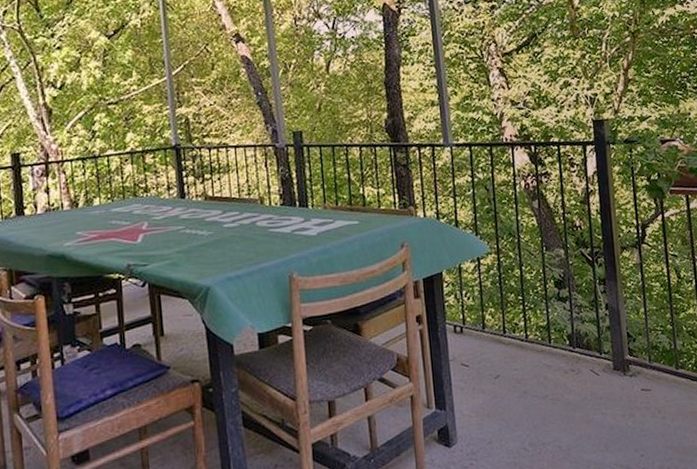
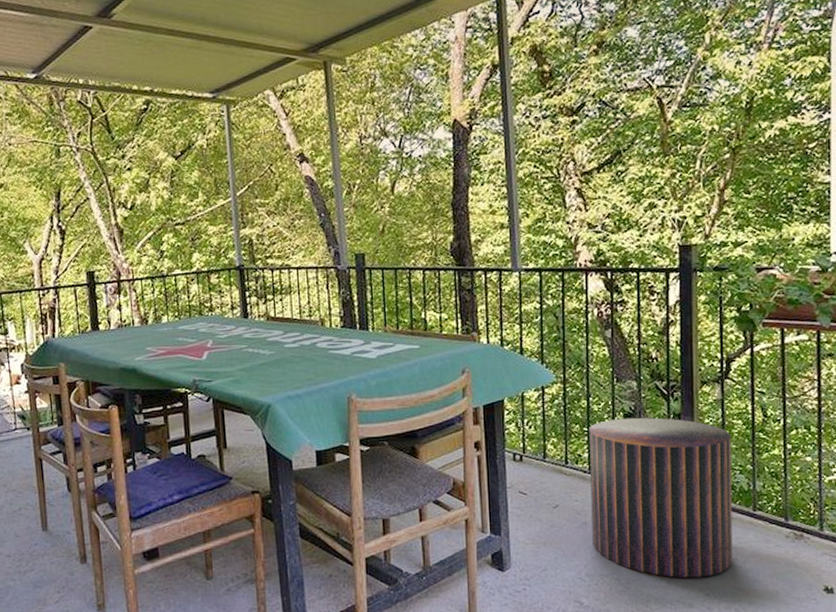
stool: none [523,283,662,441] -> present [589,417,733,578]

